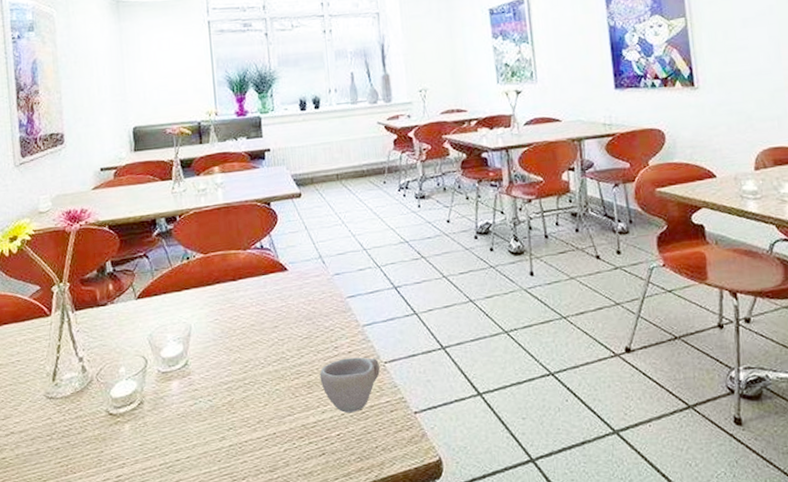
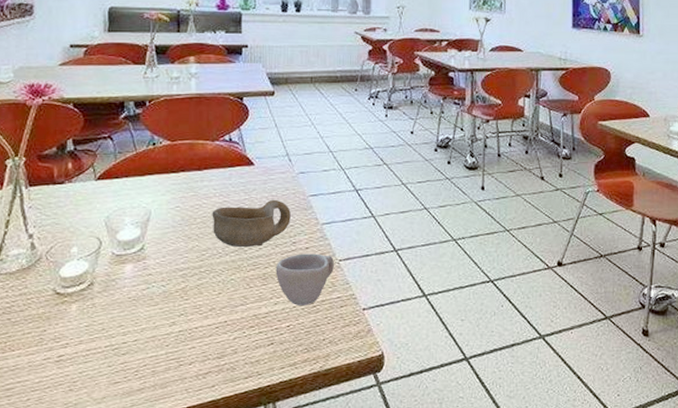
bowl: none [250,304,330,357] -> present [212,199,291,248]

